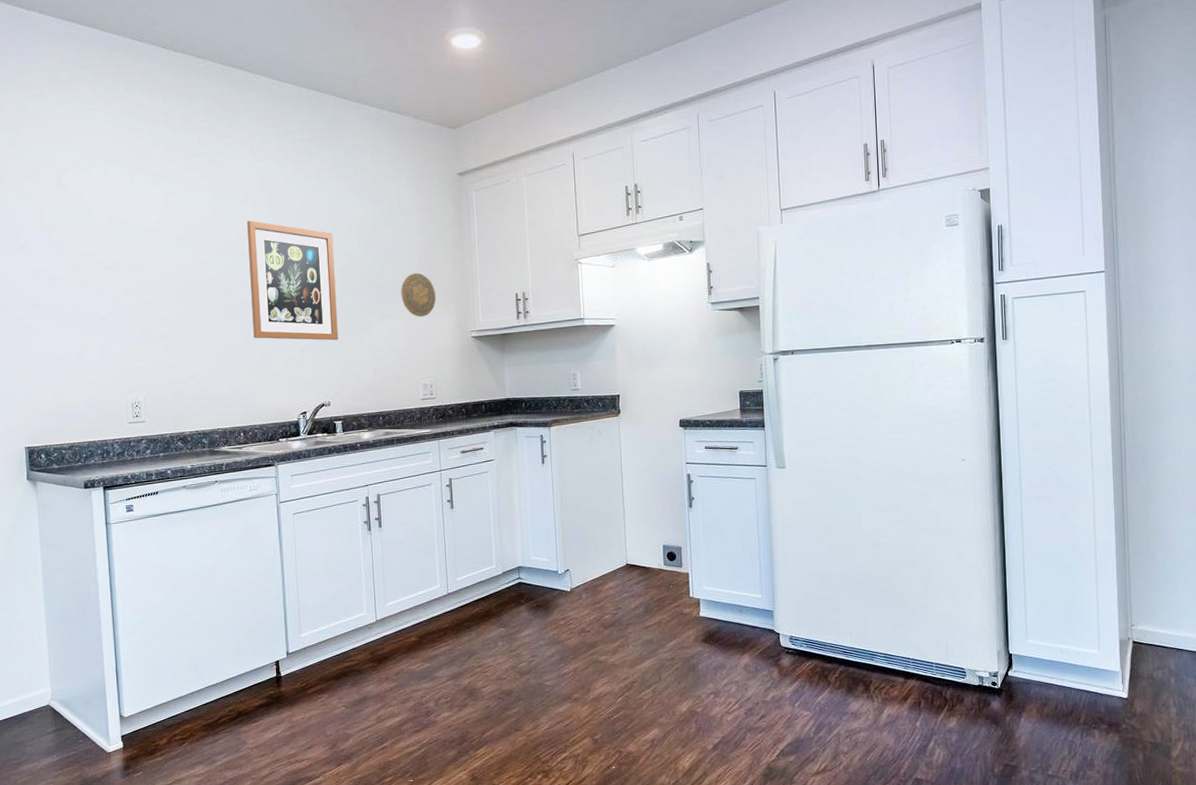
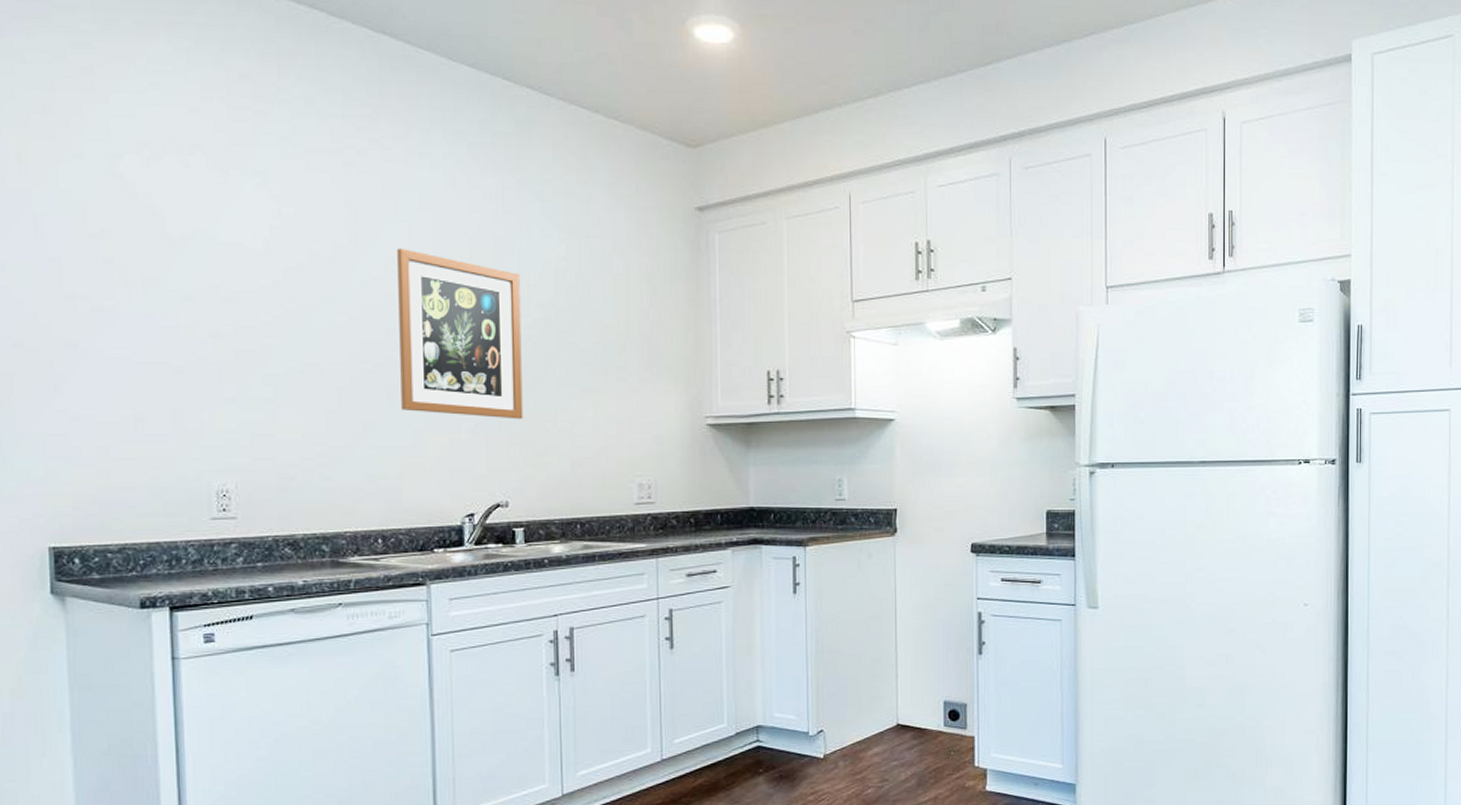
decorative plate: present [401,273,437,317] -> none [612,336,661,394]

